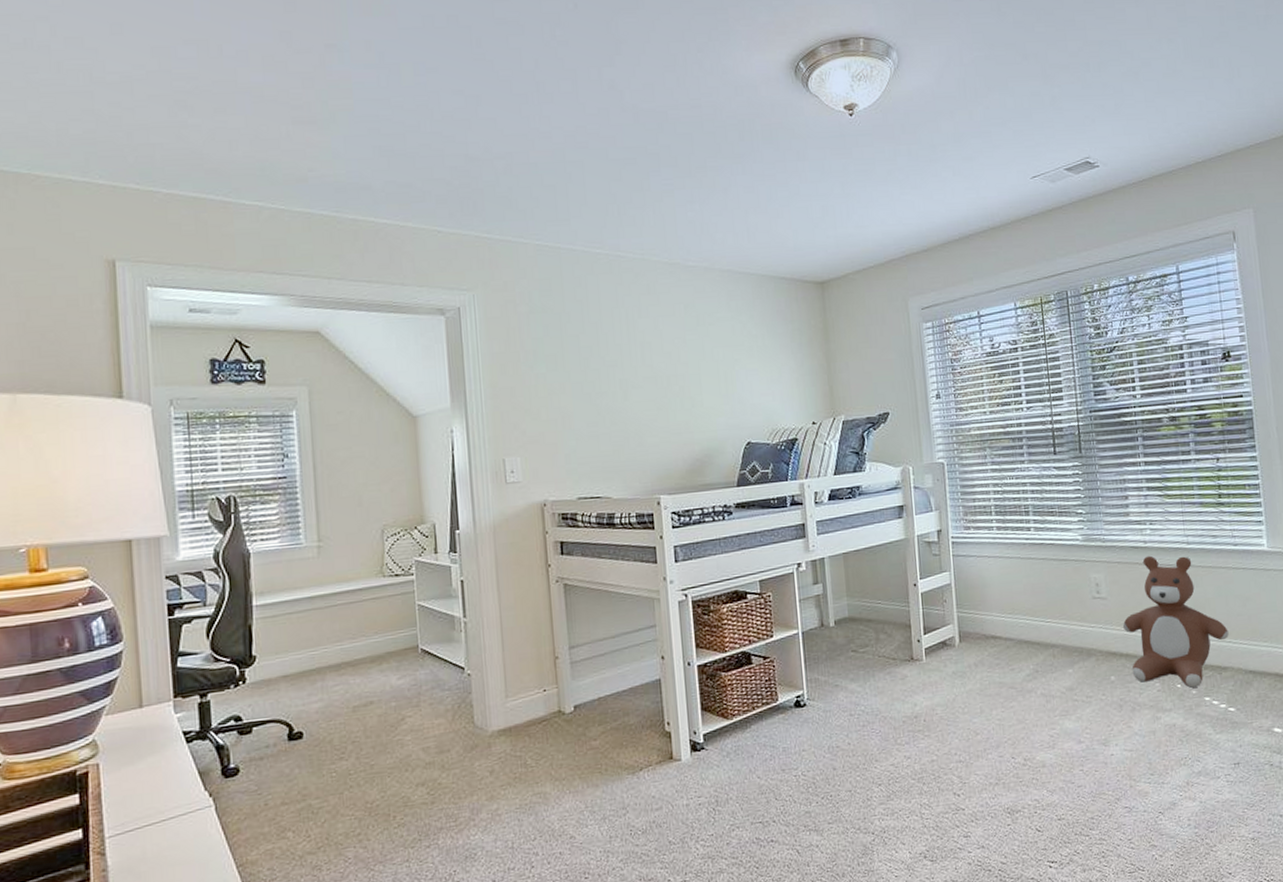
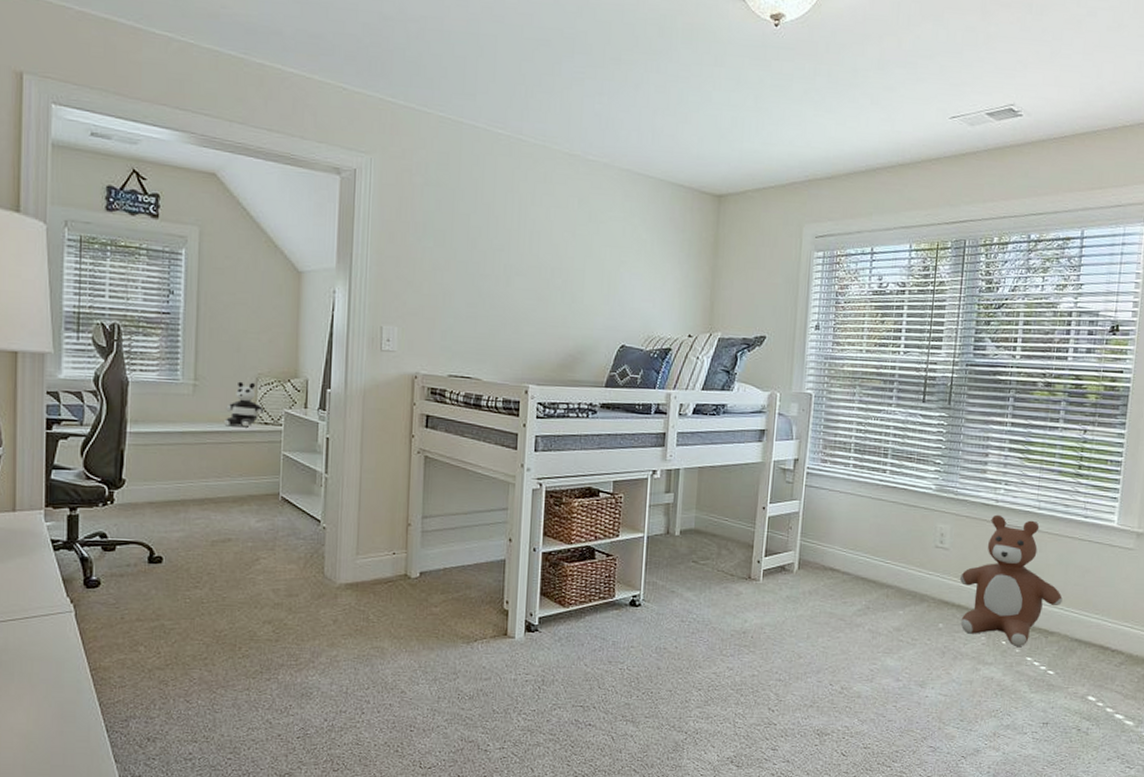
stuffed animal: none [353,534,394,584] -> present [224,381,264,427]

